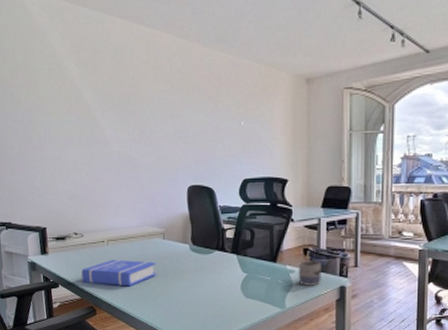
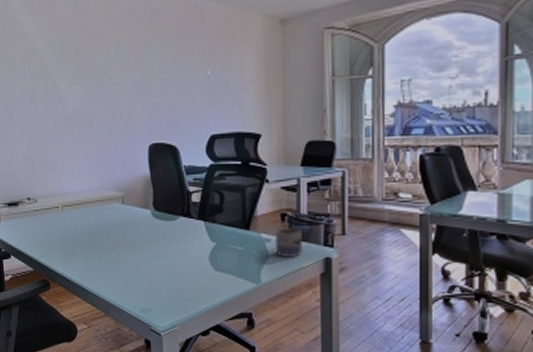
book: present [81,259,157,287] -> none [34,227,116,258]

